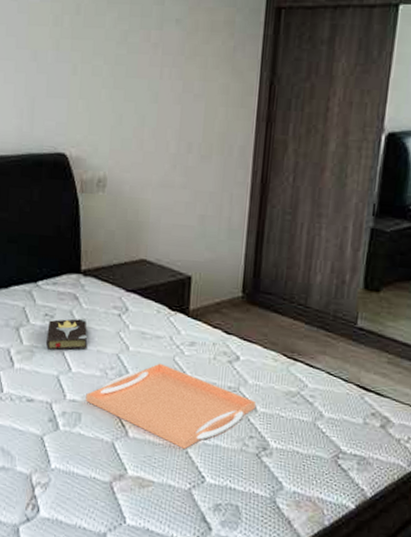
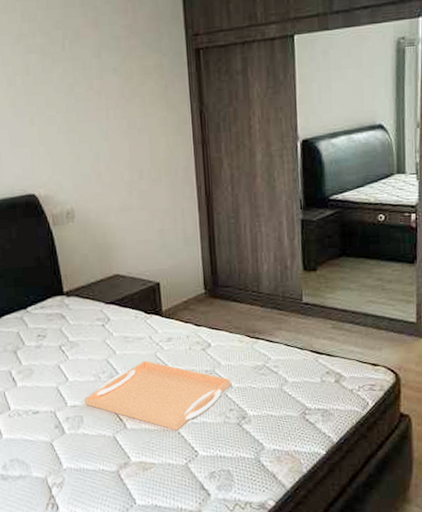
hardback book: present [46,318,88,351] -> none [42,333,80,366]

